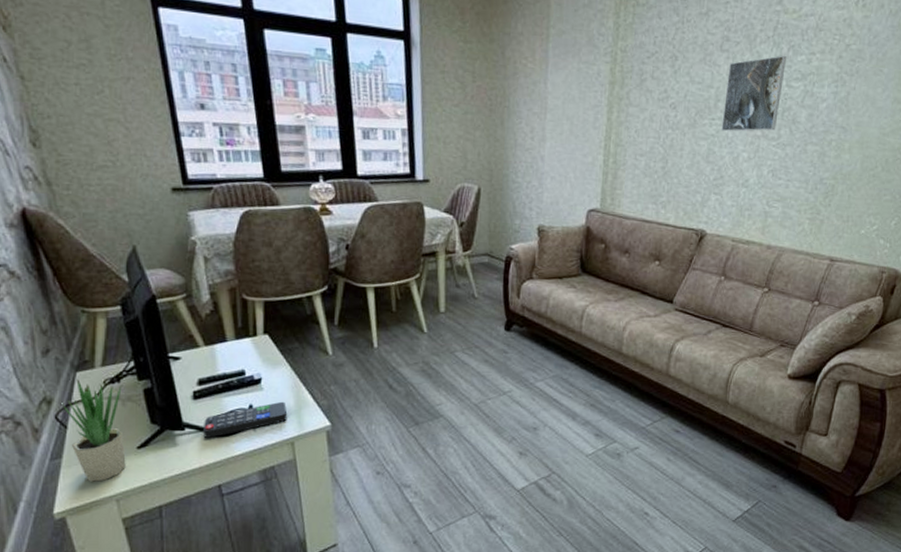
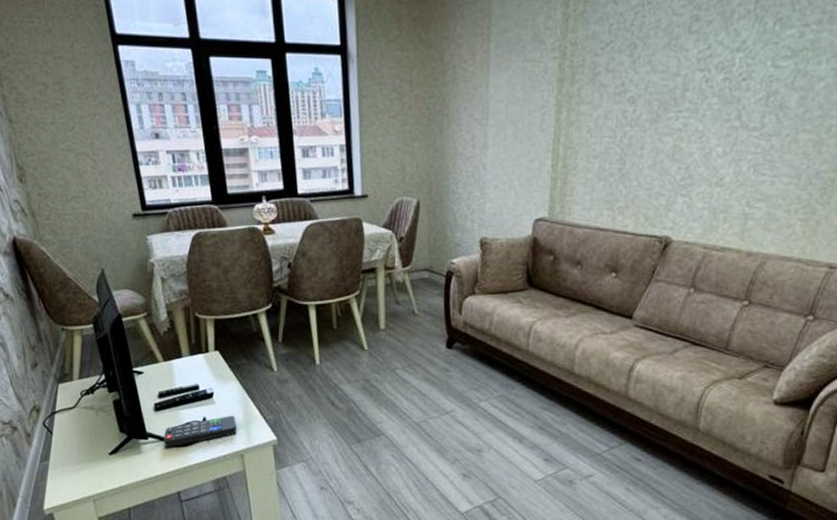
potted plant: present [61,378,126,482] -> none [48,389,100,483]
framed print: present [721,55,786,132] -> none [690,30,772,125]

